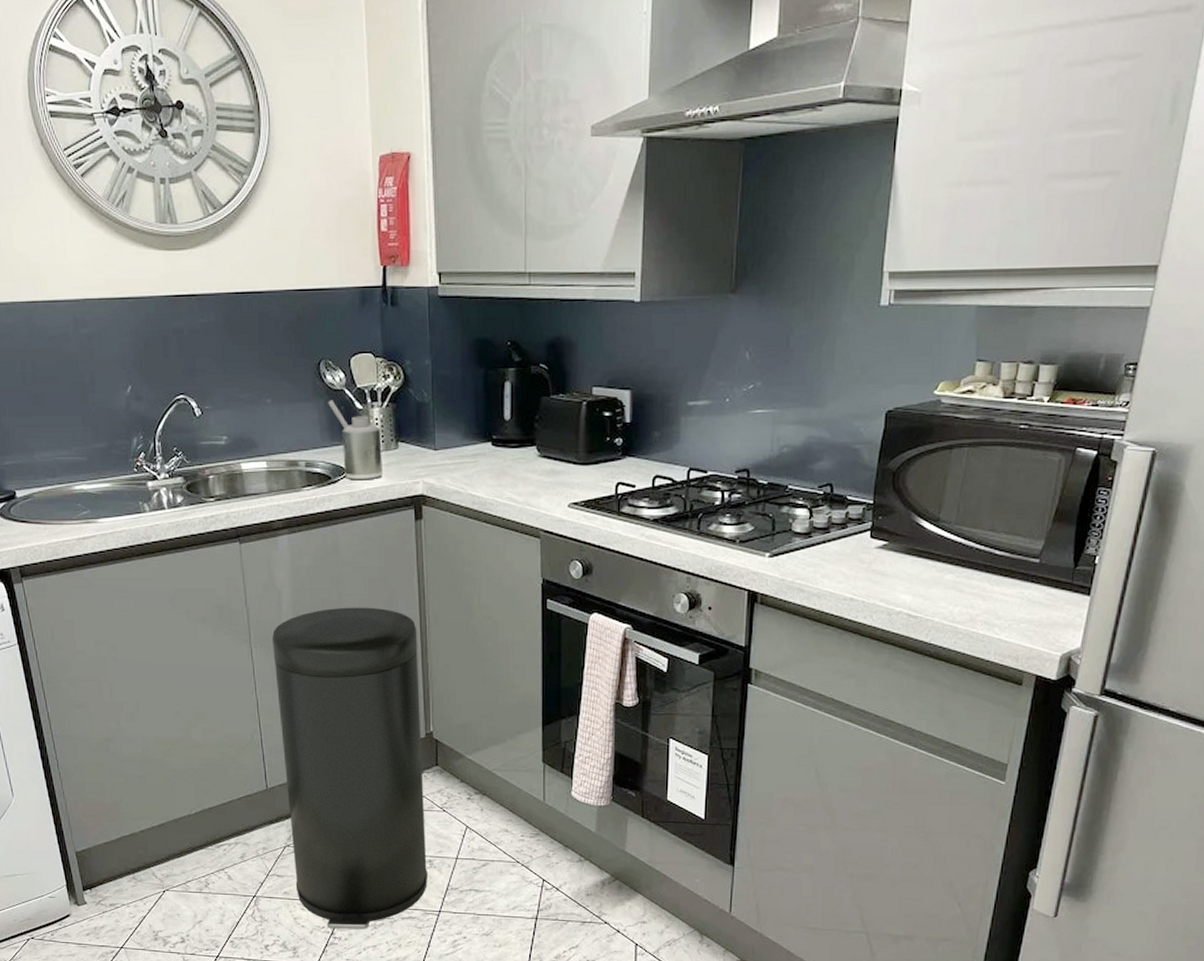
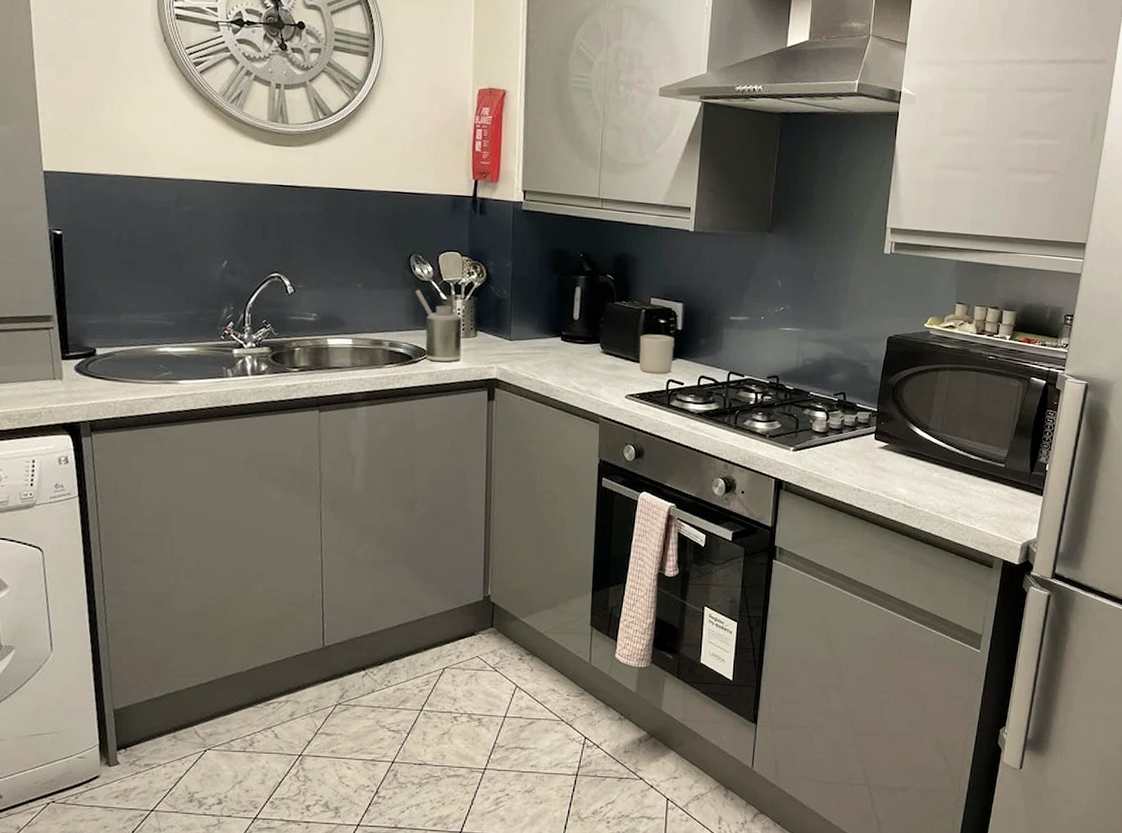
pedal bin: present [272,607,427,930] -> none [342,476,483,788]
mug: none [581,430,622,477] -> present [639,334,674,375]

